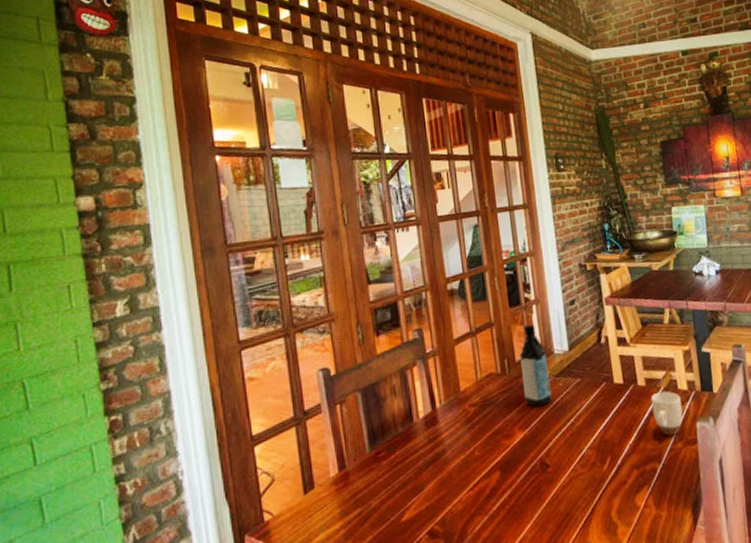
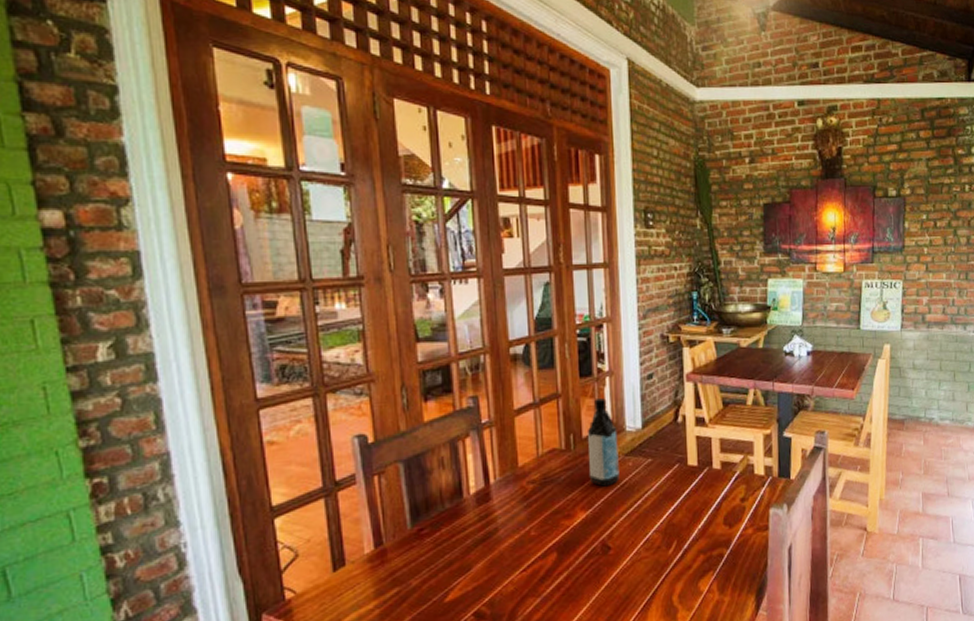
mug: present [650,391,683,436] -> none [725,475,757,522]

